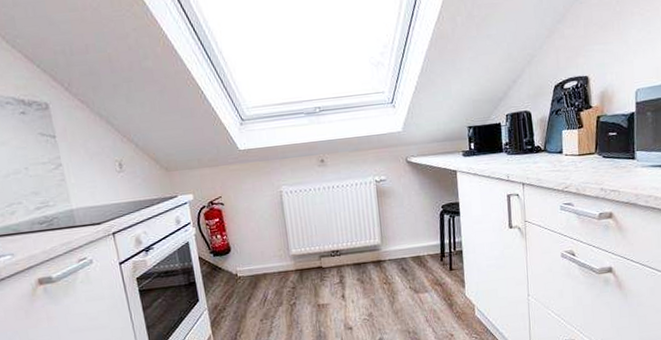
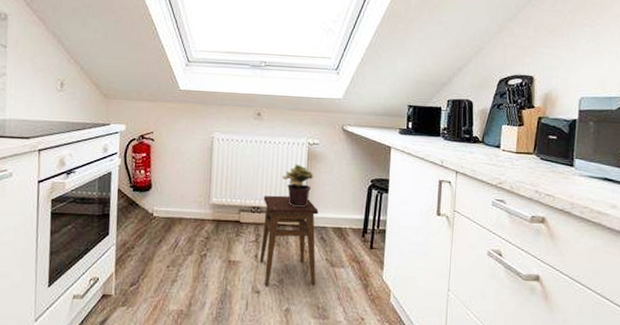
stool: none [340,235,404,322] -> present [259,195,318,286]
potted plant: none [355,203,386,245] -> present [282,164,314,208]

